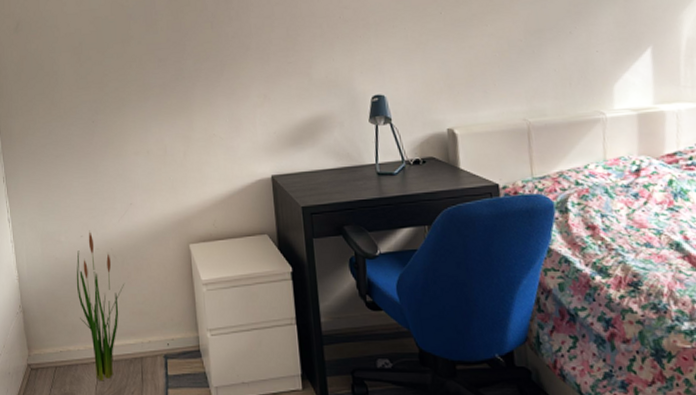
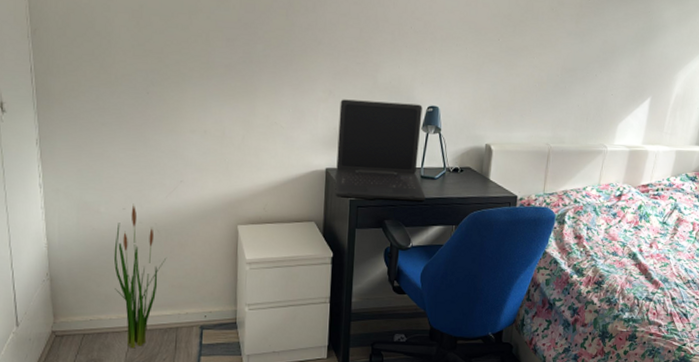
laptop: none [276,95,387,206] -> present [335,99,426,202]

